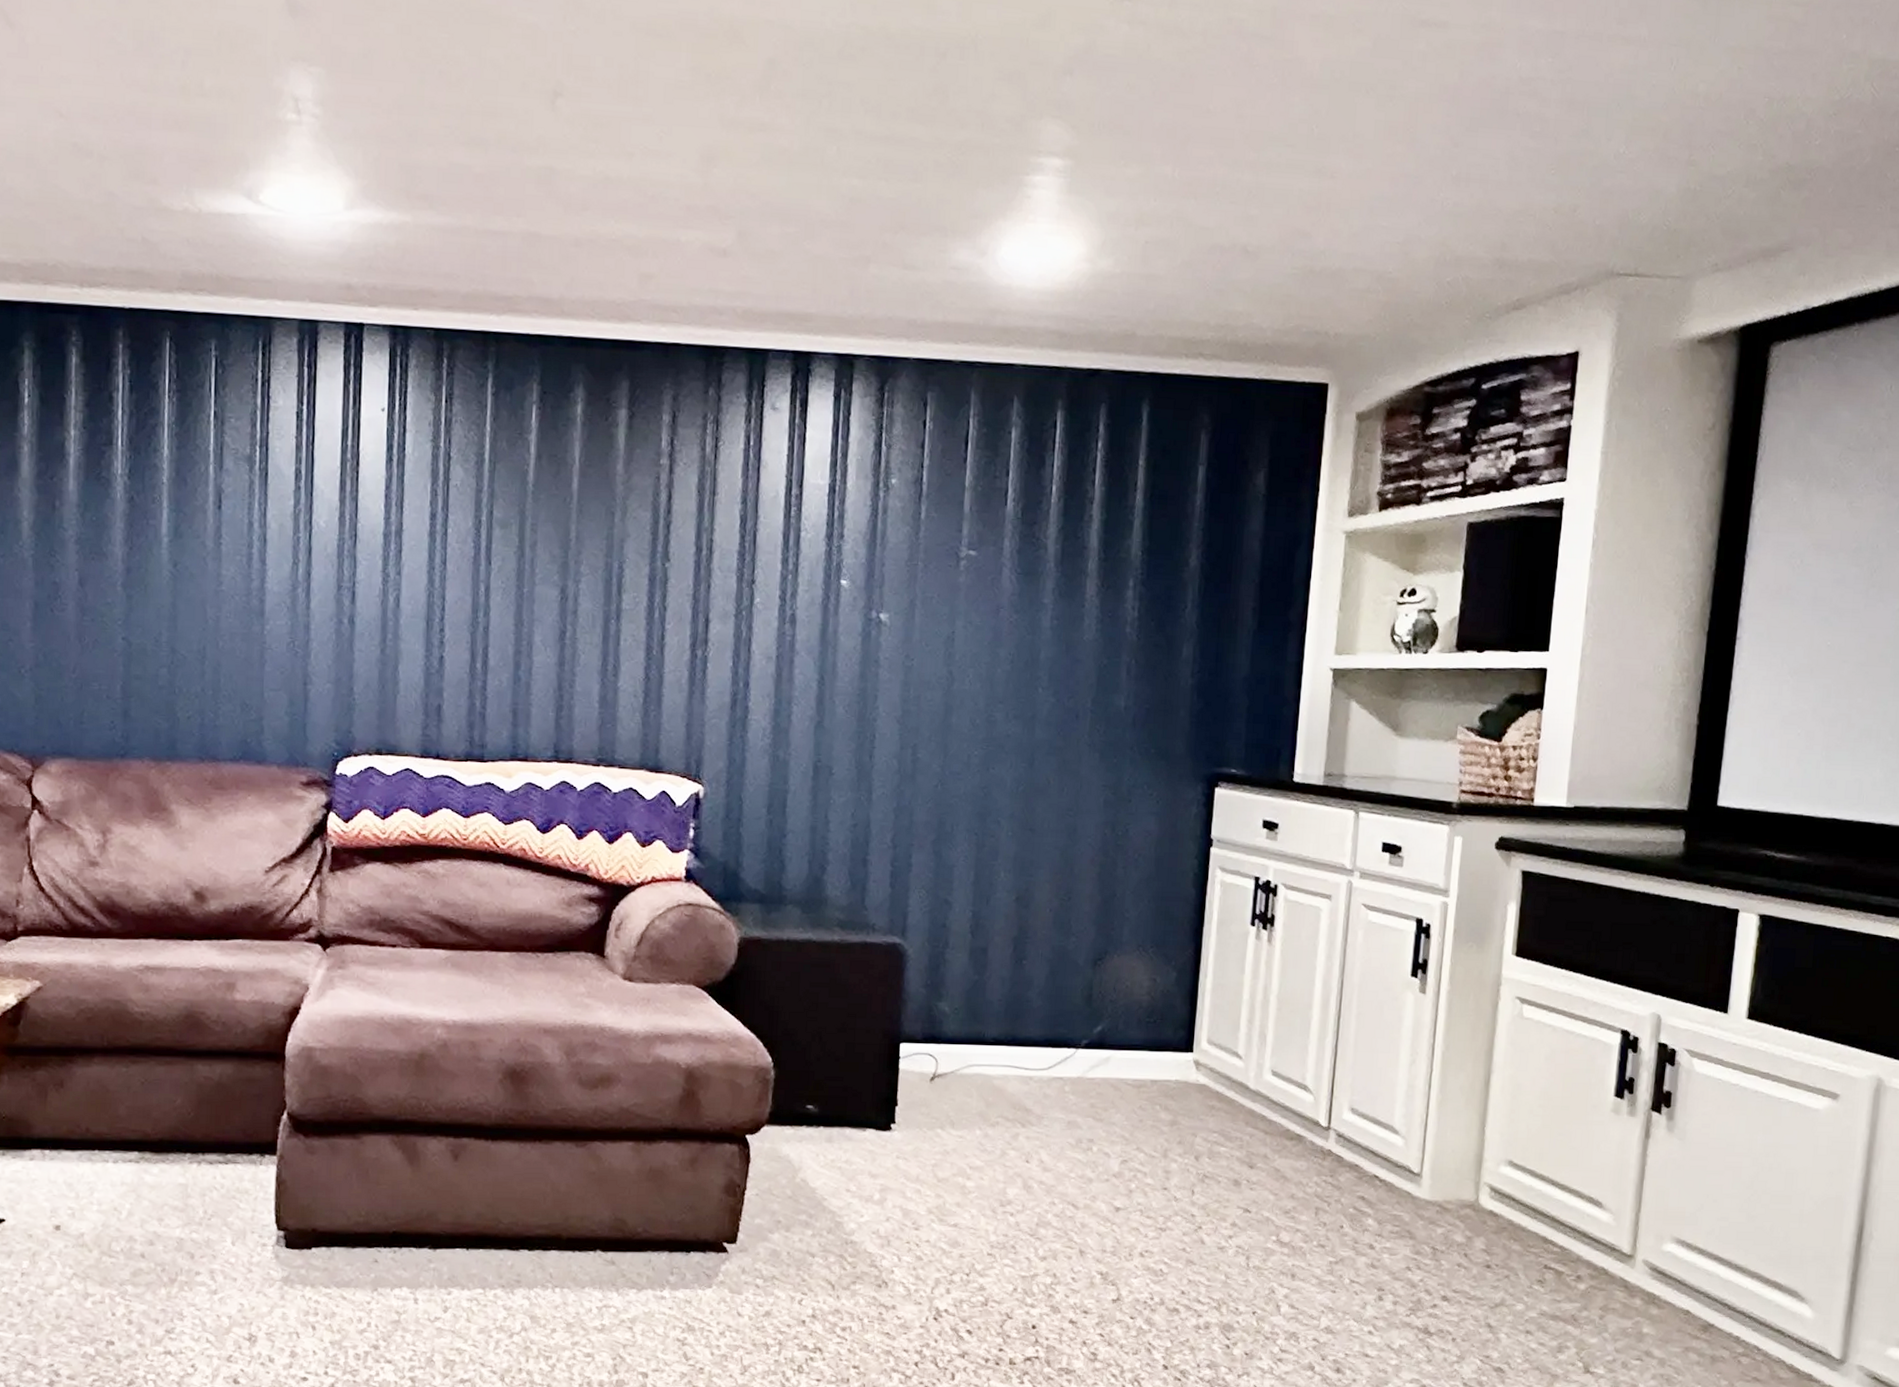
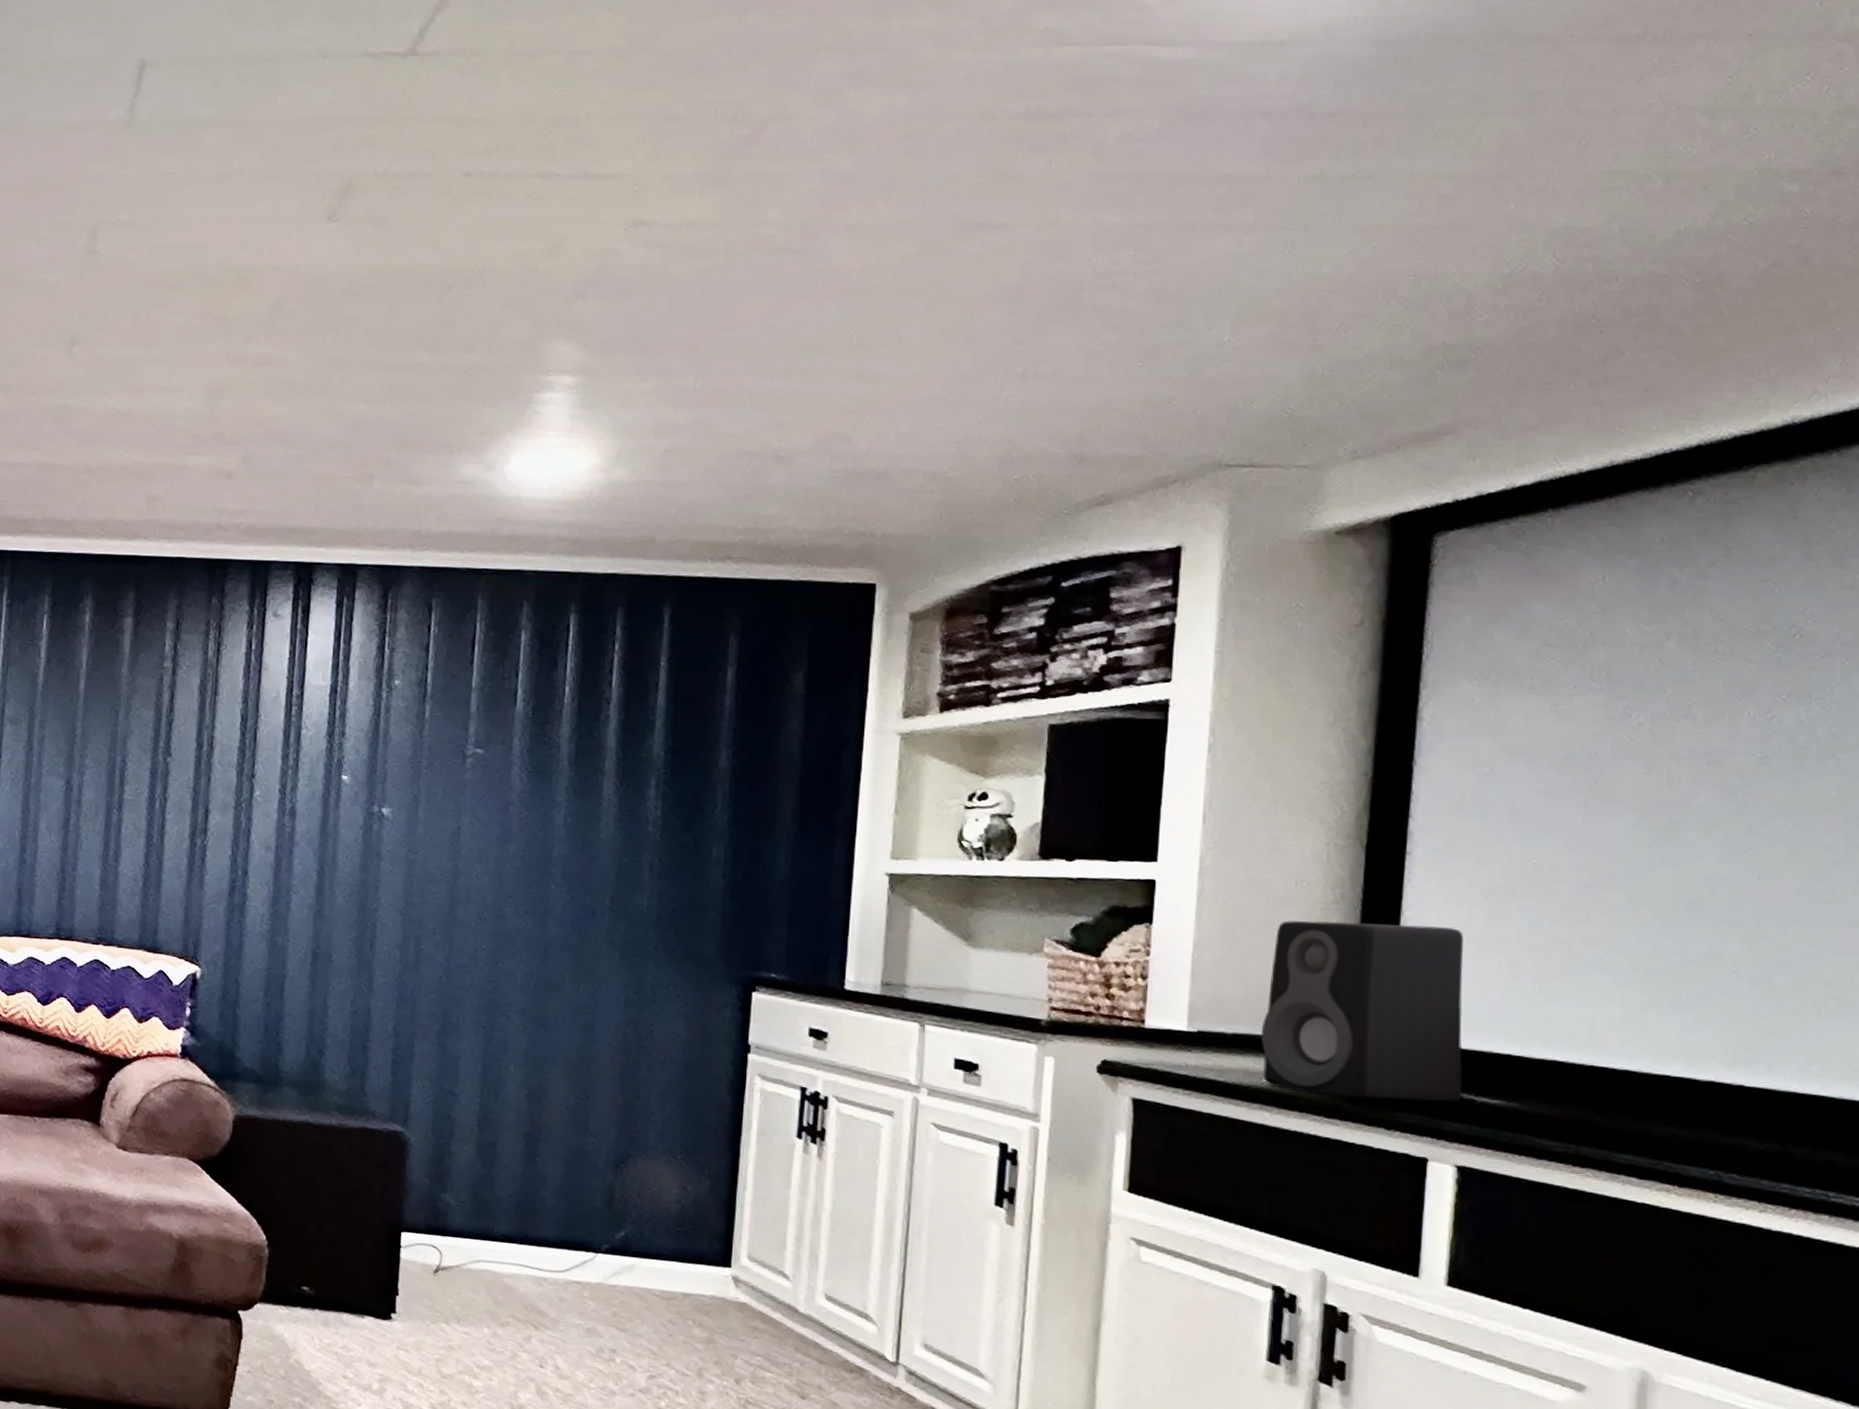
speaker: none [1622,702,1775,862] -> present [1260,920,1464,1105]

